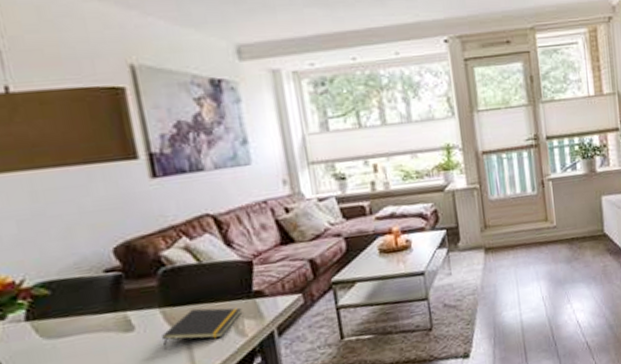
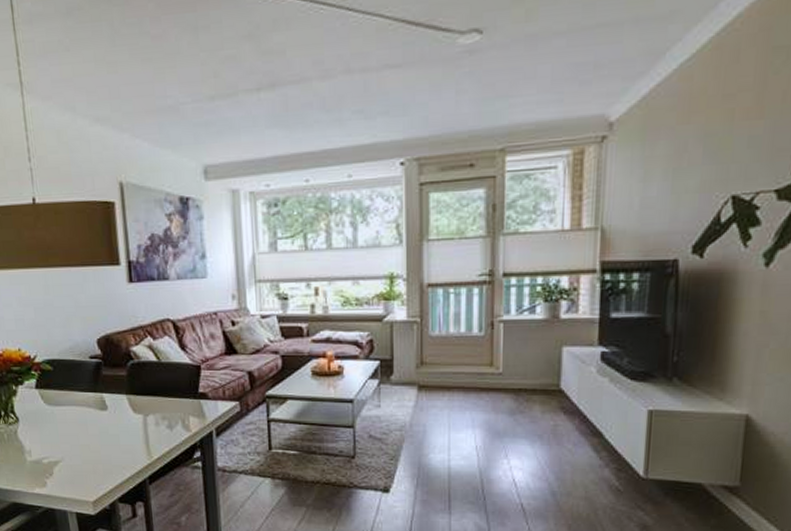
notepad: present [162,307,242,350] -> none [127,400,189,430]

